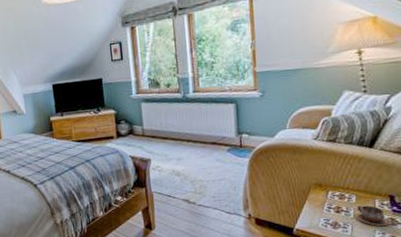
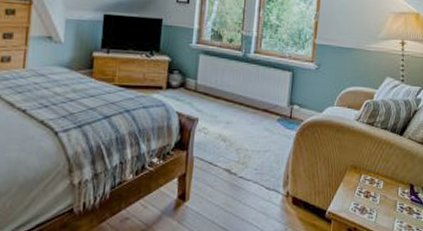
cup: present [355,205,390,227] -> none [380,192,407,215]

